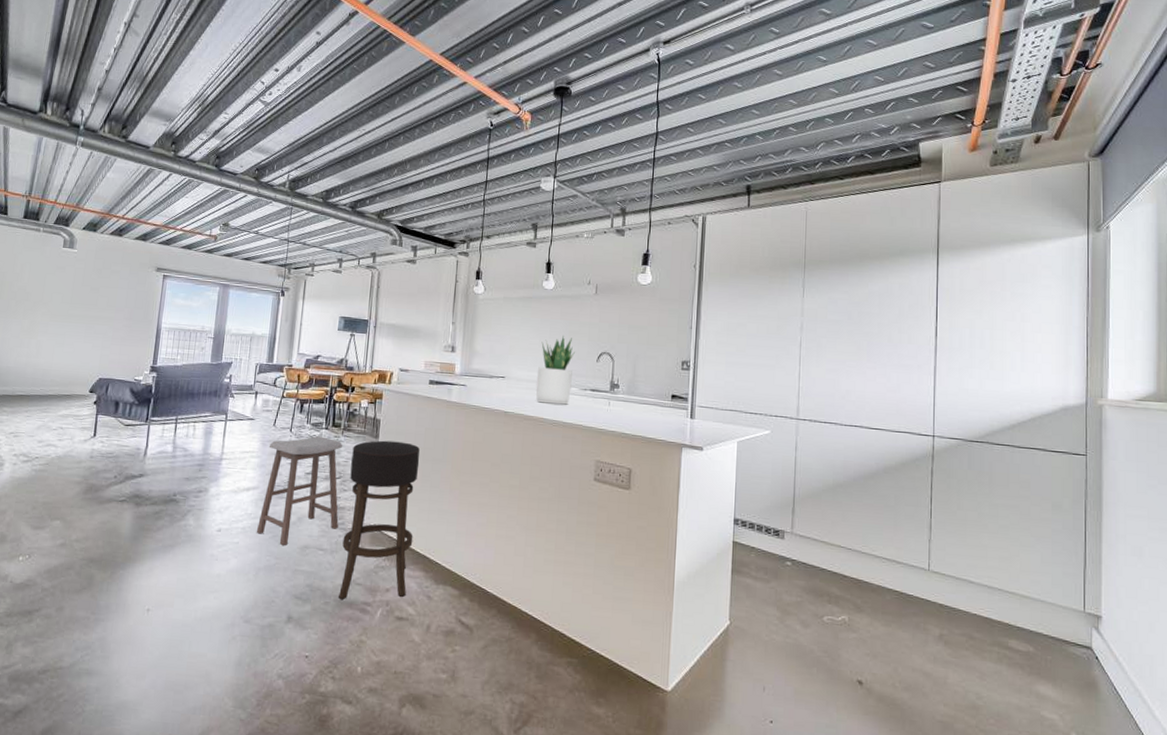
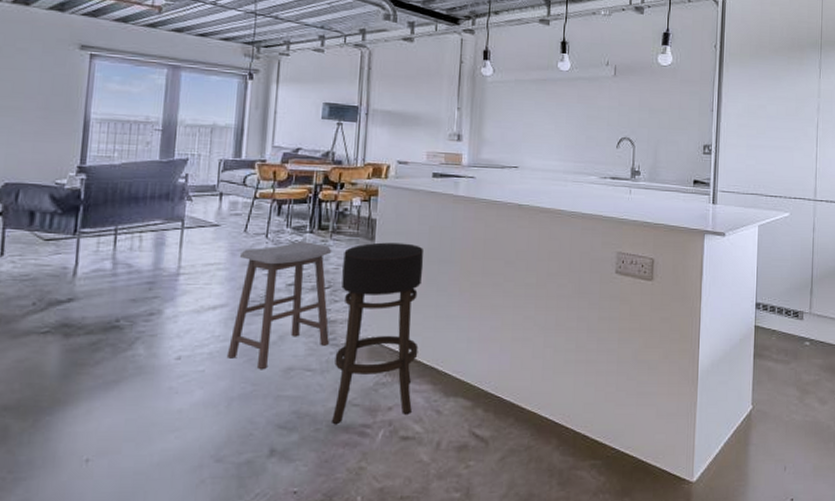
planter: present [536,336,575,405] -> none [552,121,593,195]

